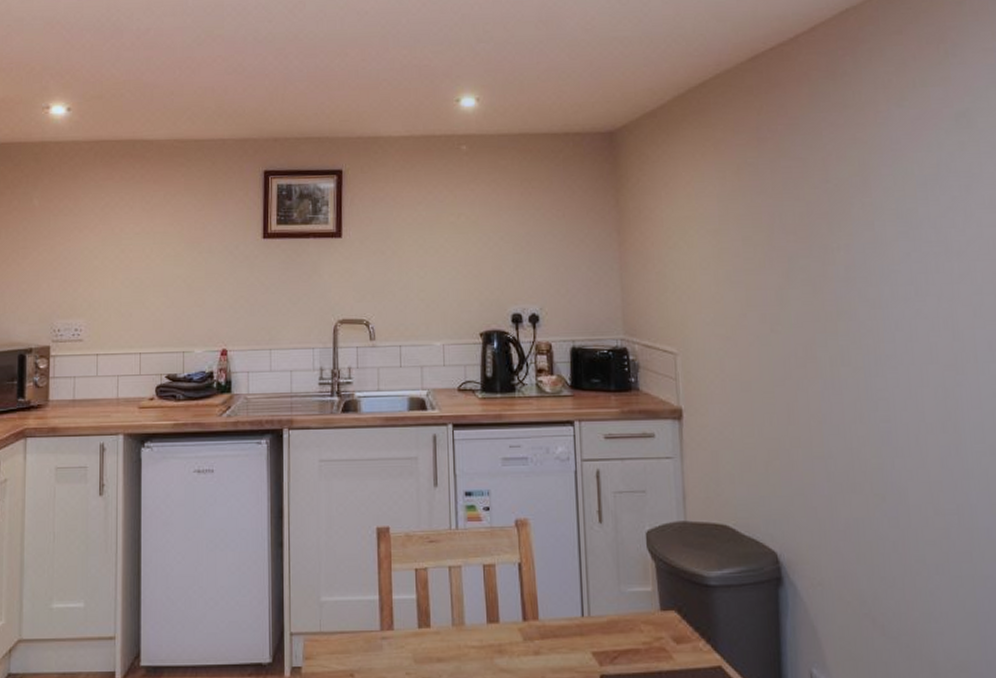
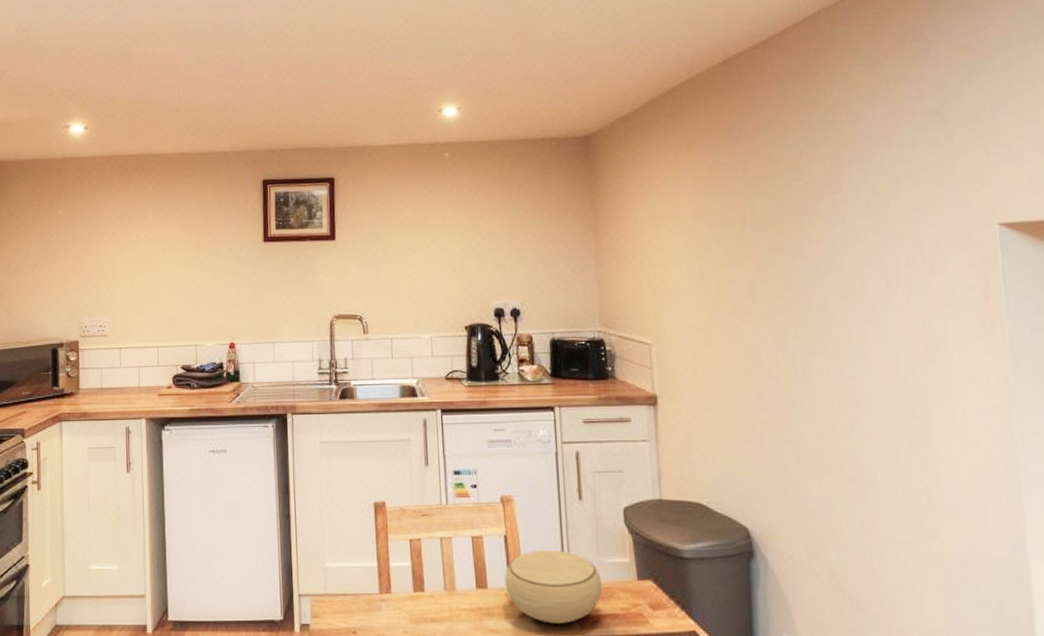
bowl: none [518,578,623,661] -> present [505,549,603,624]

